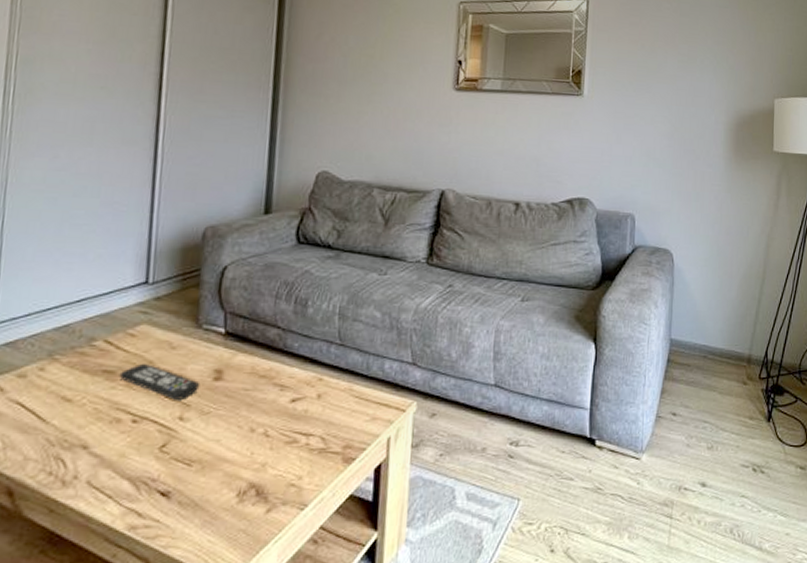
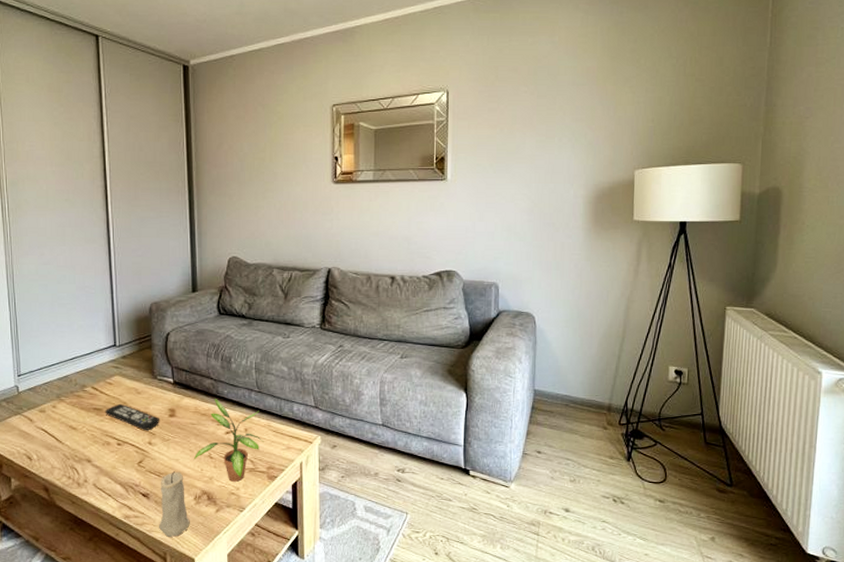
candle: none [180,457,227,555] -> present [159,471,190,538]
potted plant: none [241,355,342,468] -> present [193,399,264,482]

